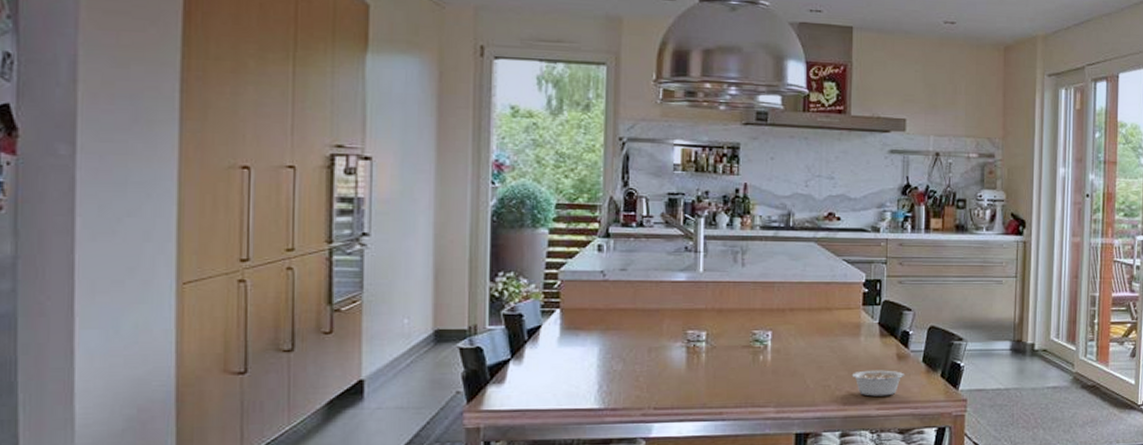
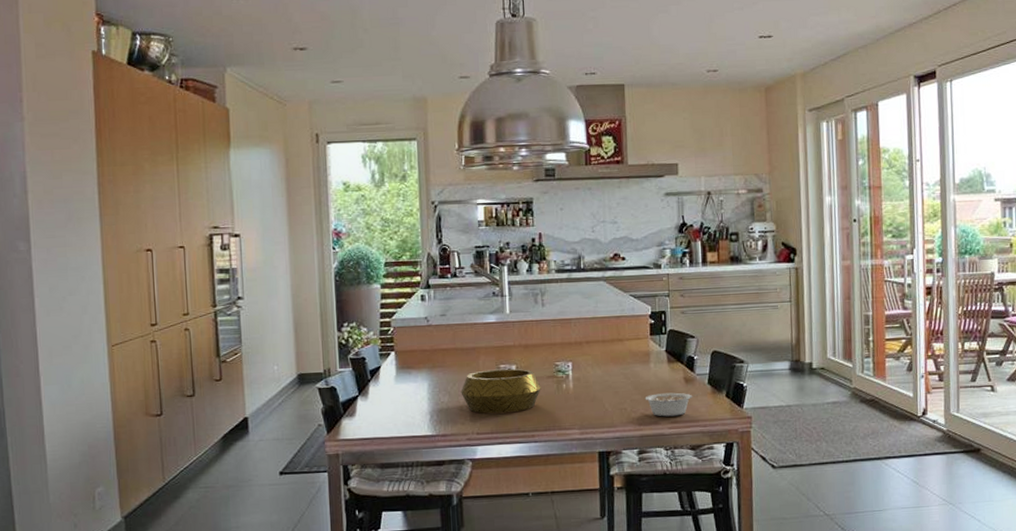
decorative bowl: none [638,335,734,386] -> present [461,368,541,414]

